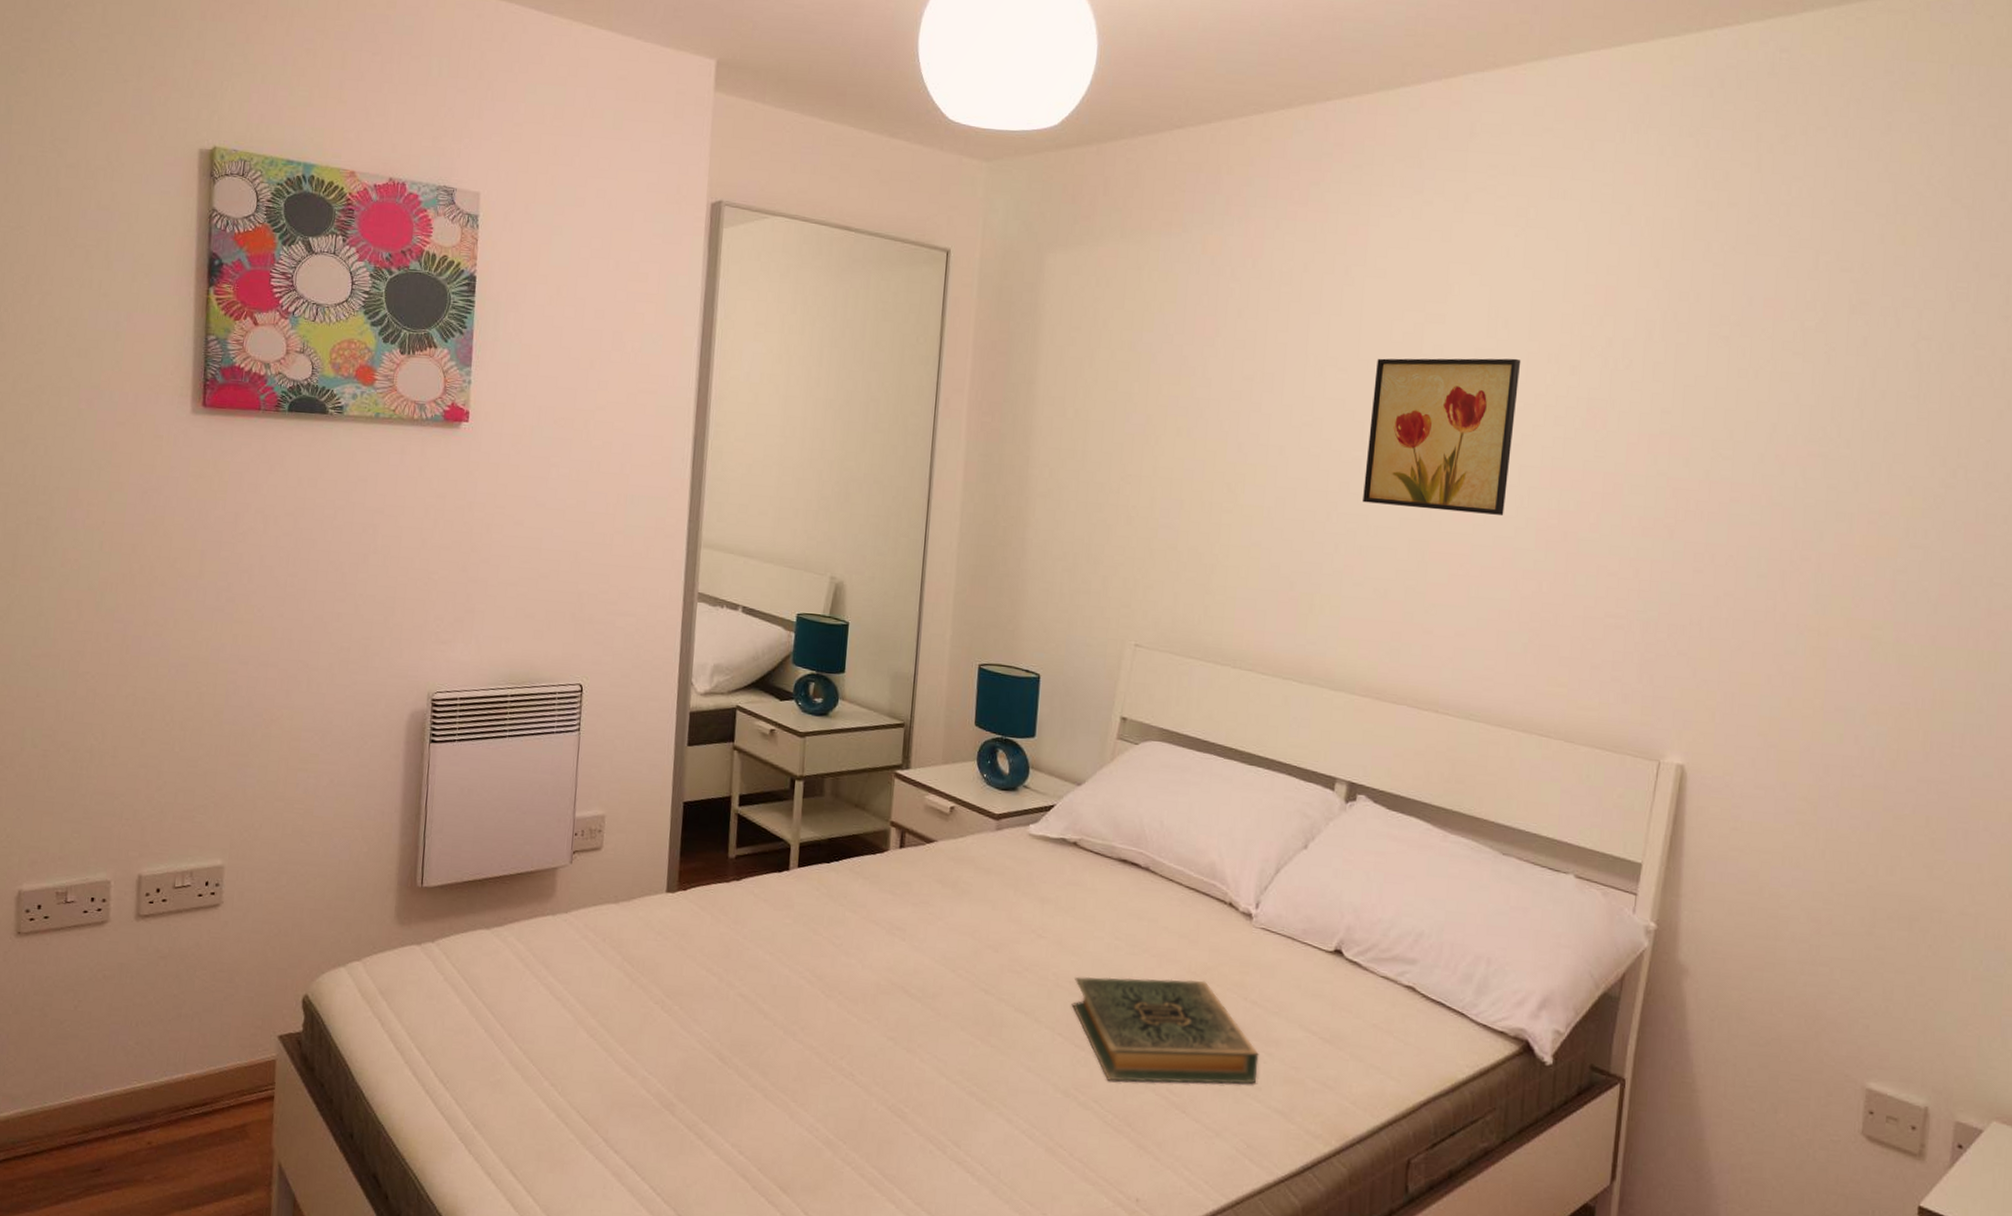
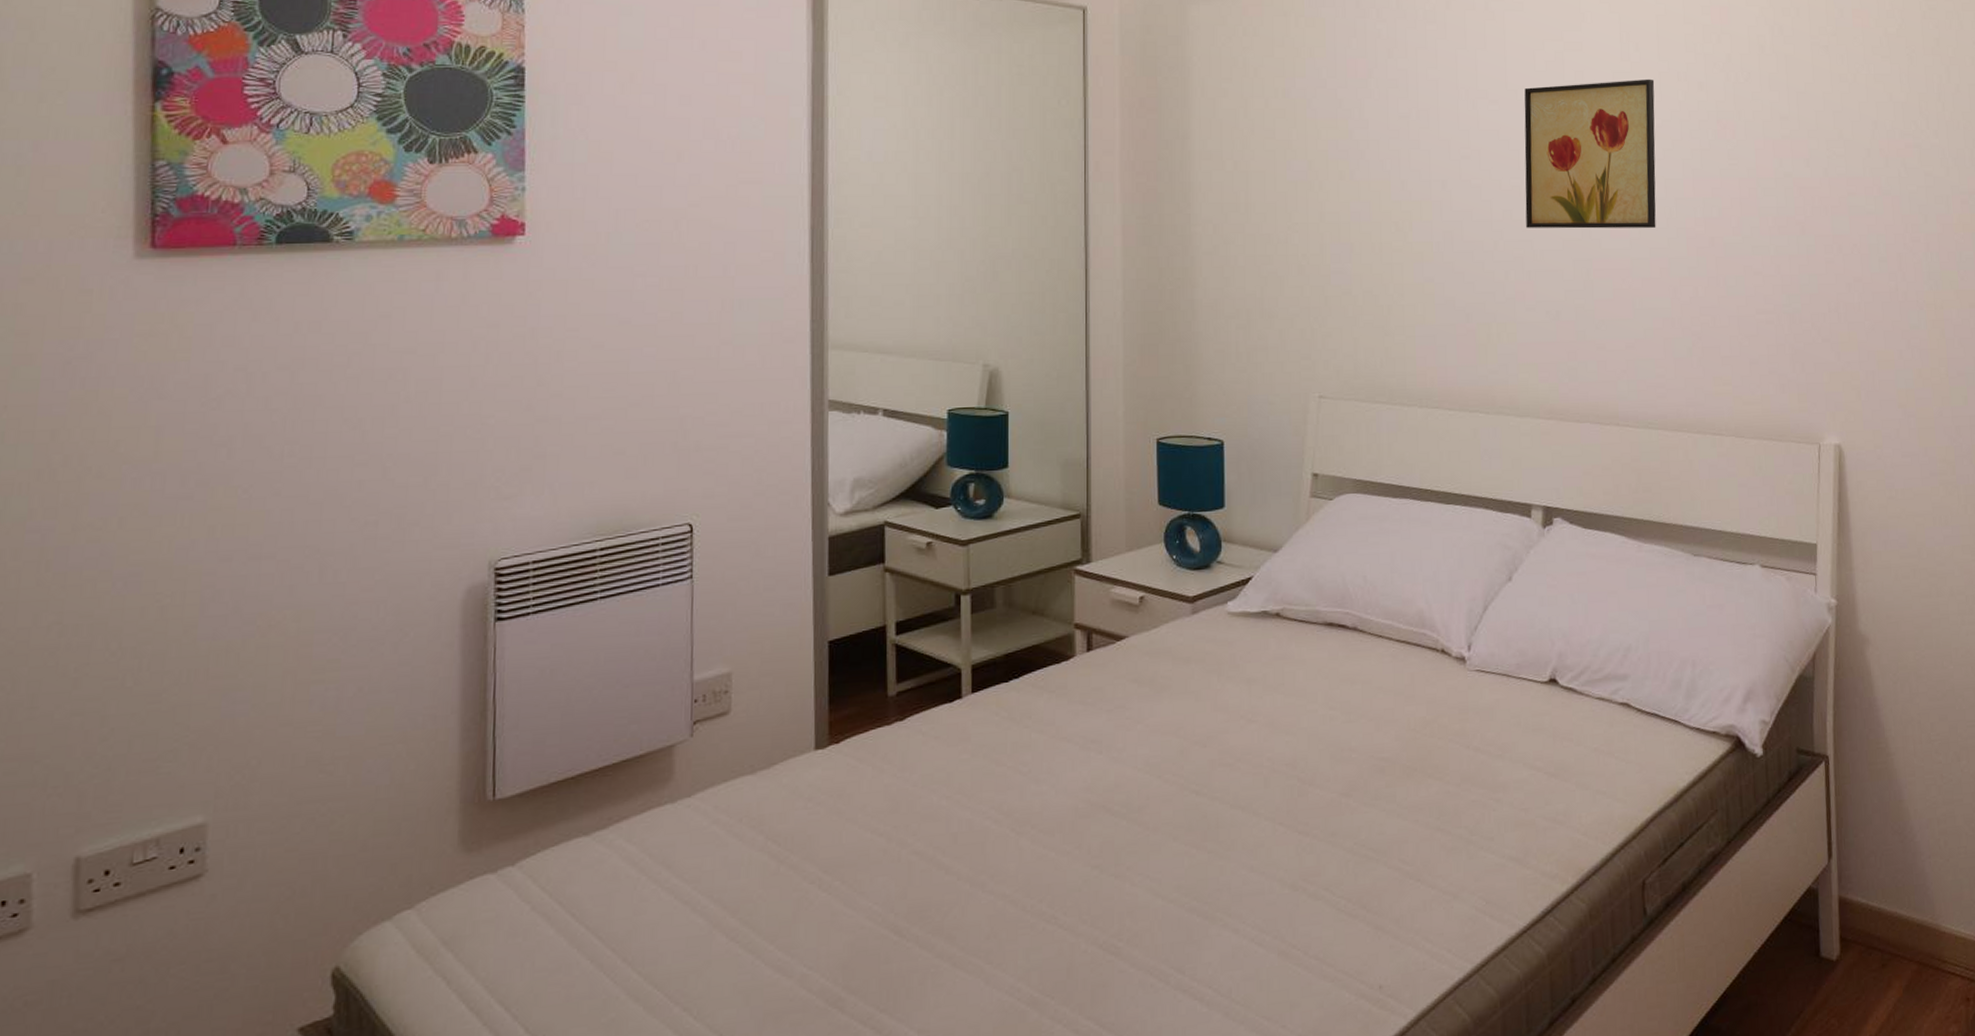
hardback book: present [1071,976,1259,1084] -> none [1290,736,1488,863]

